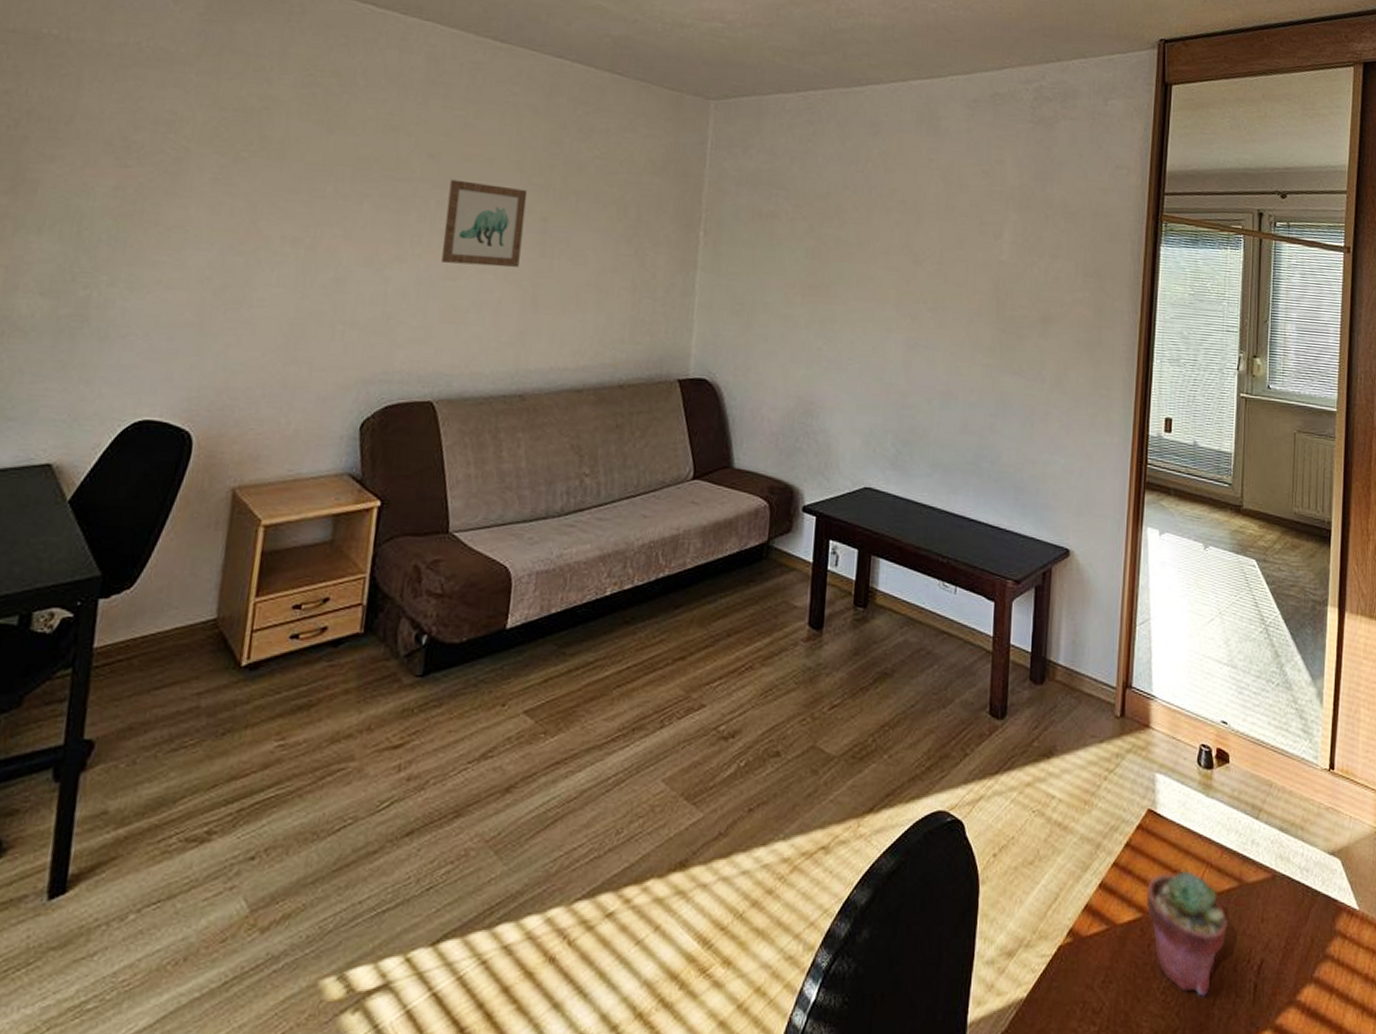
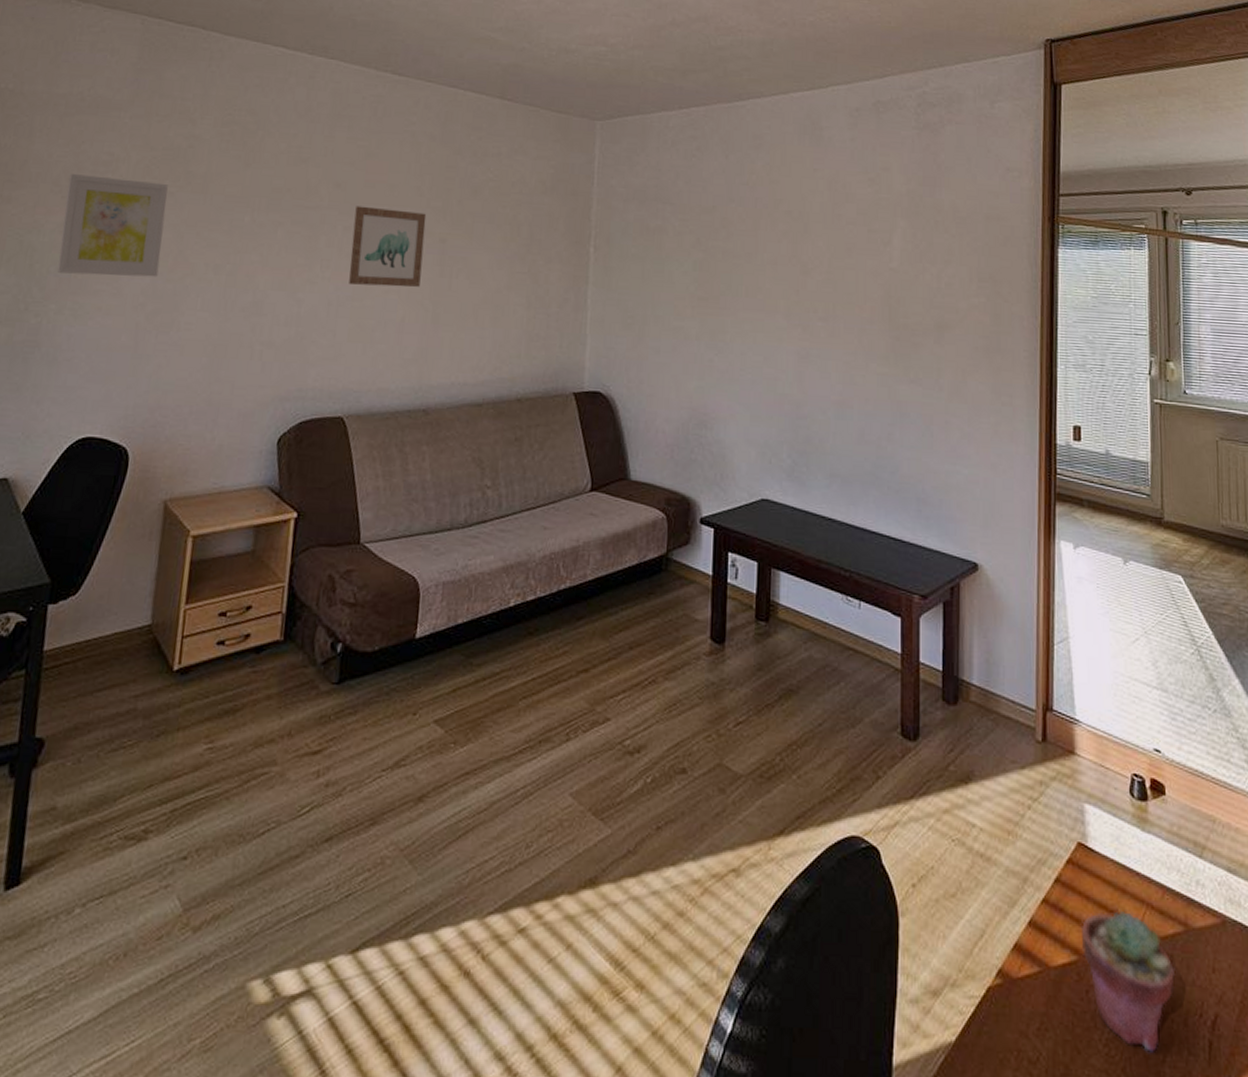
wall art: none [110,133,240,249] -> present [57,174,168,277]

